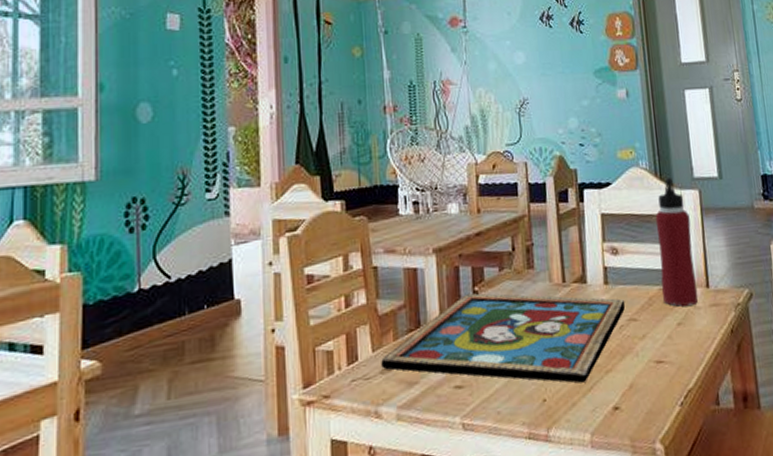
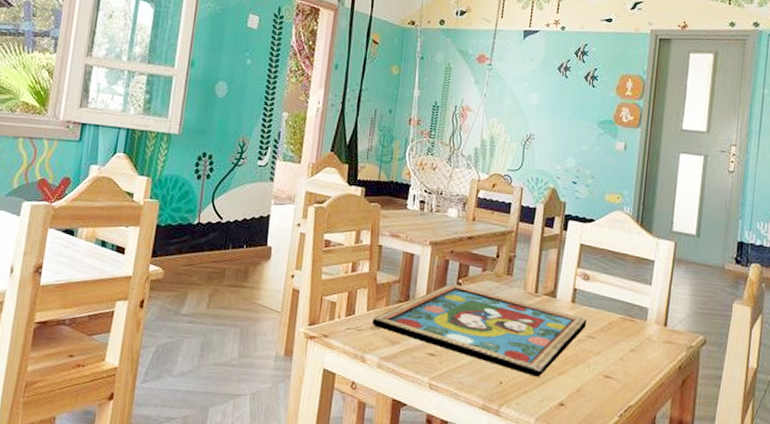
water bottle: present [655,178,698,307] -> none [622,226,661,338]

